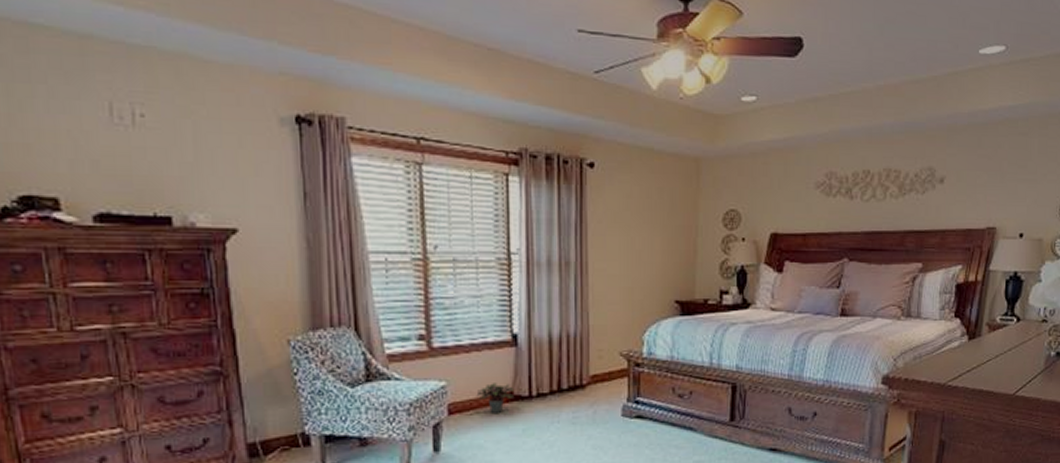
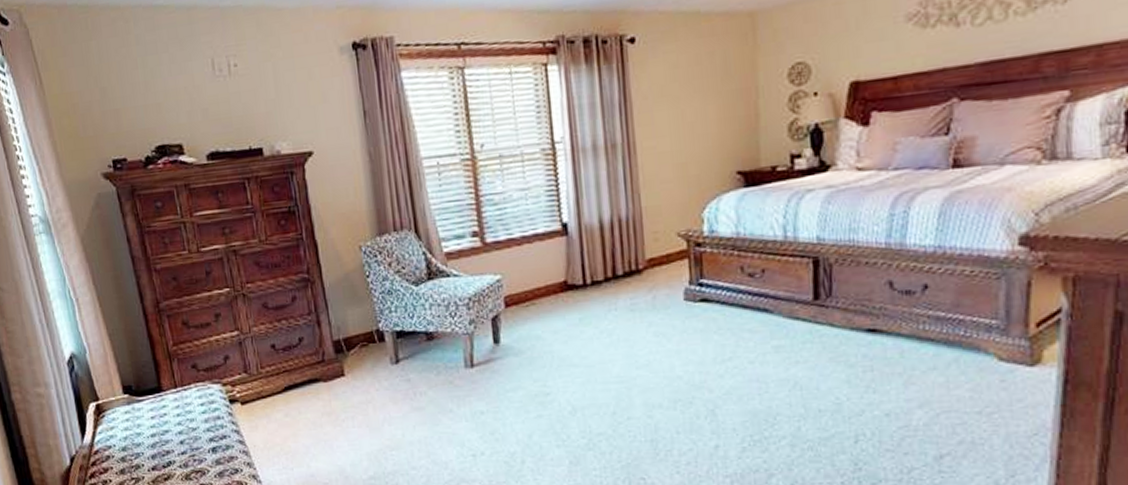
potted plant: present [476,383,515,415] -> none [531,273,569,305]

